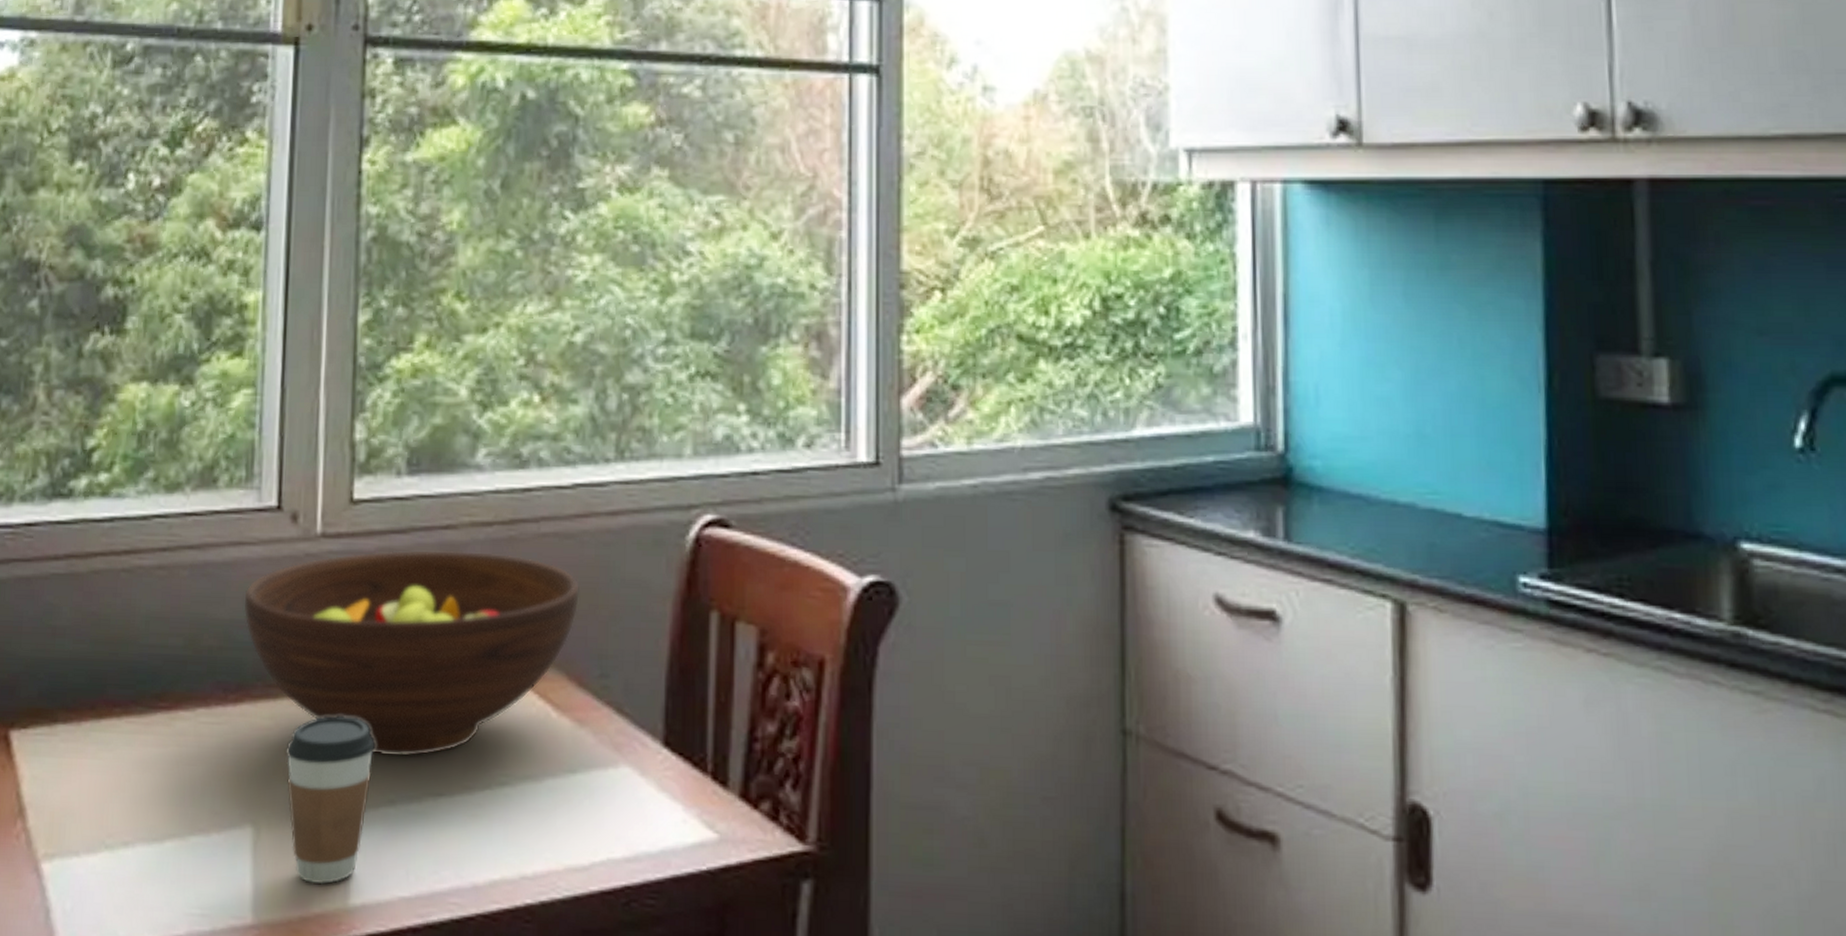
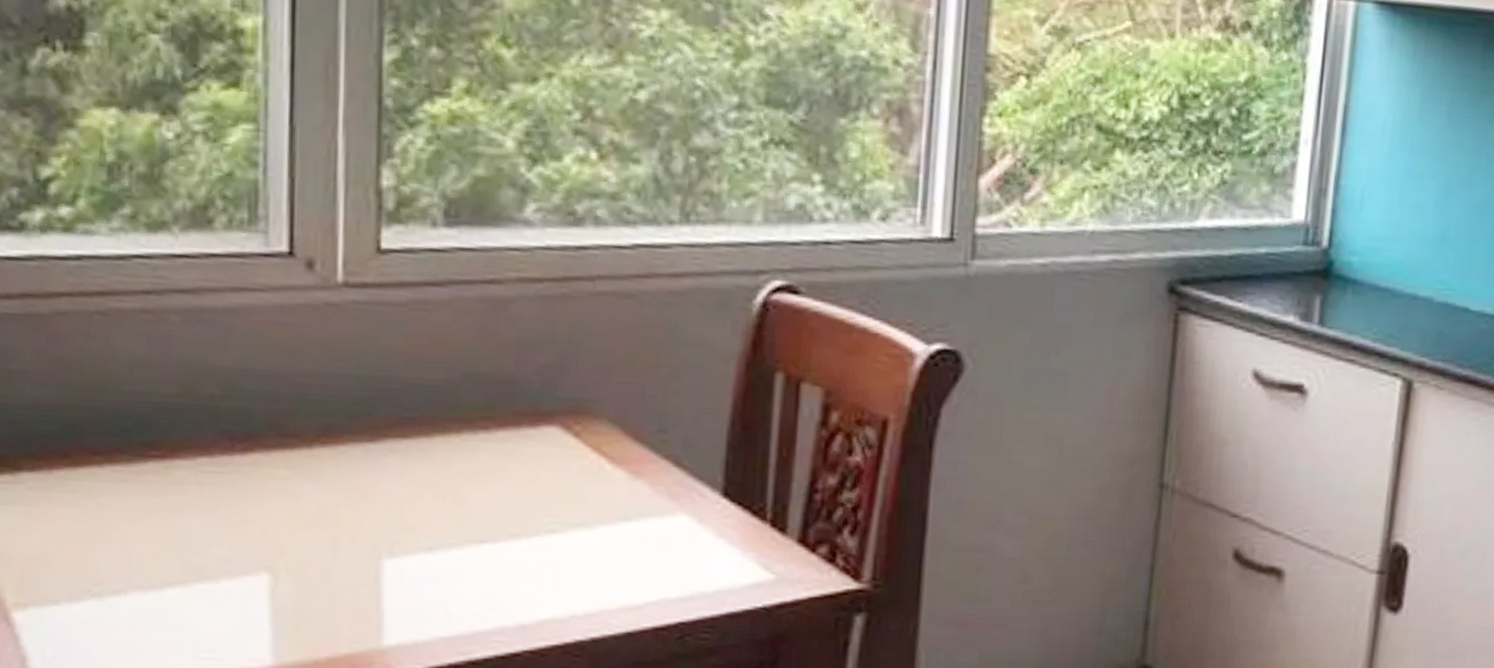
fruit bowl: present [243,549,581,757] -> none [251,303,639,506]
coffee cup: present [286,716,375,885] -> none [306,466,409,627]

